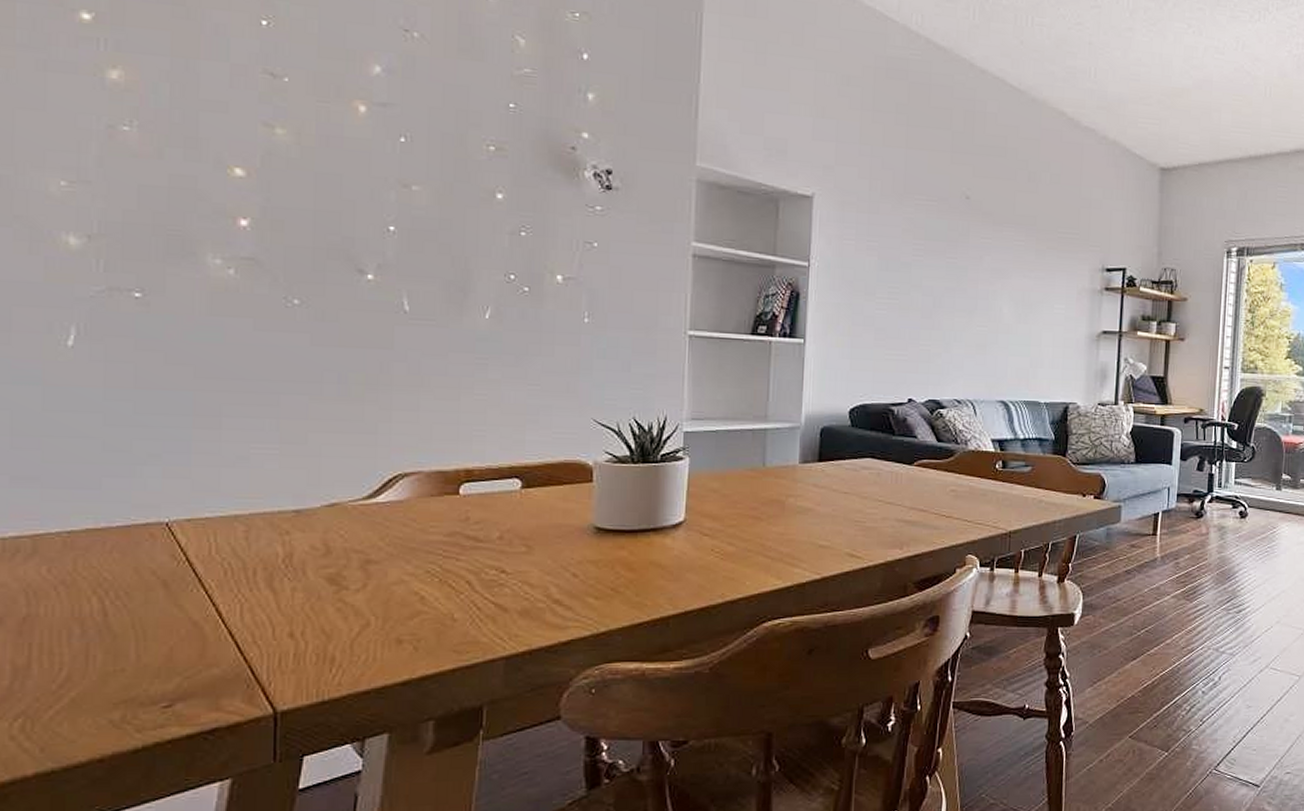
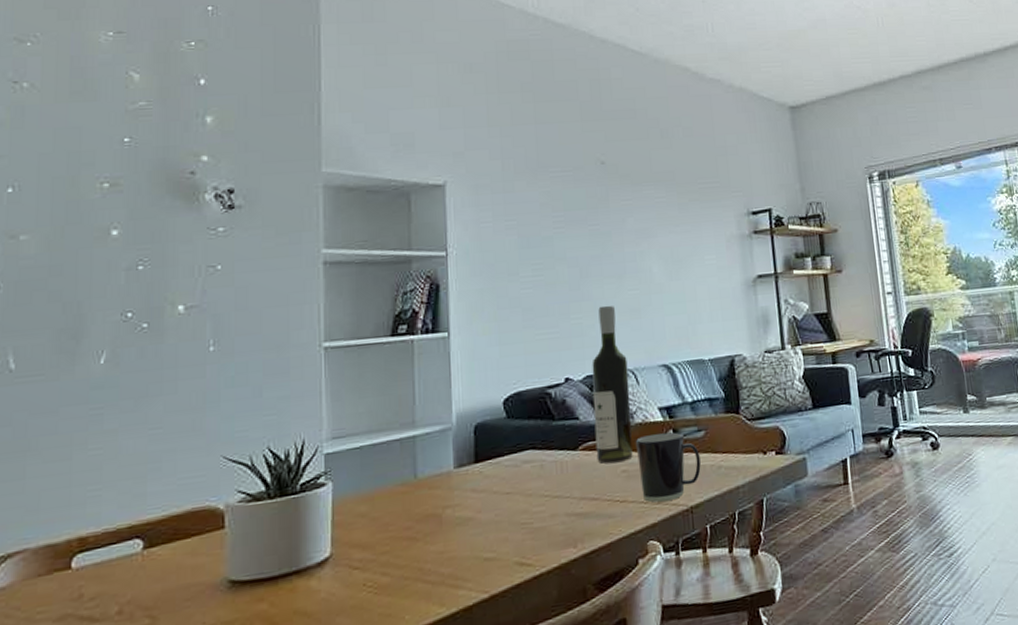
bottle: none [929,337,968,482] -> present [591,305,633,464]
mug: none [966,462,1024,523] -> present [635,432,701,503]

